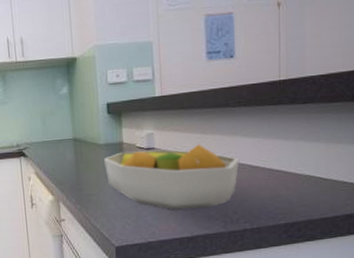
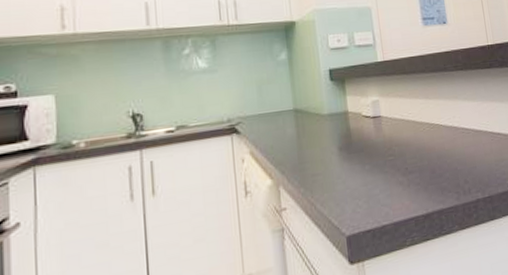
fruit bowl: present [104,144,240,210] -> none [329,110,464,185]

